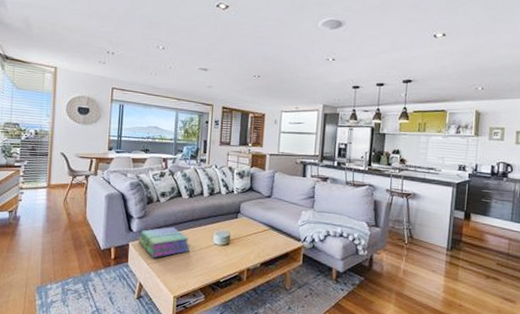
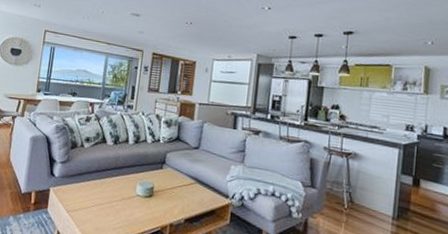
stack of books: present [138,226,191,258] -> none [59,173,113,206]

